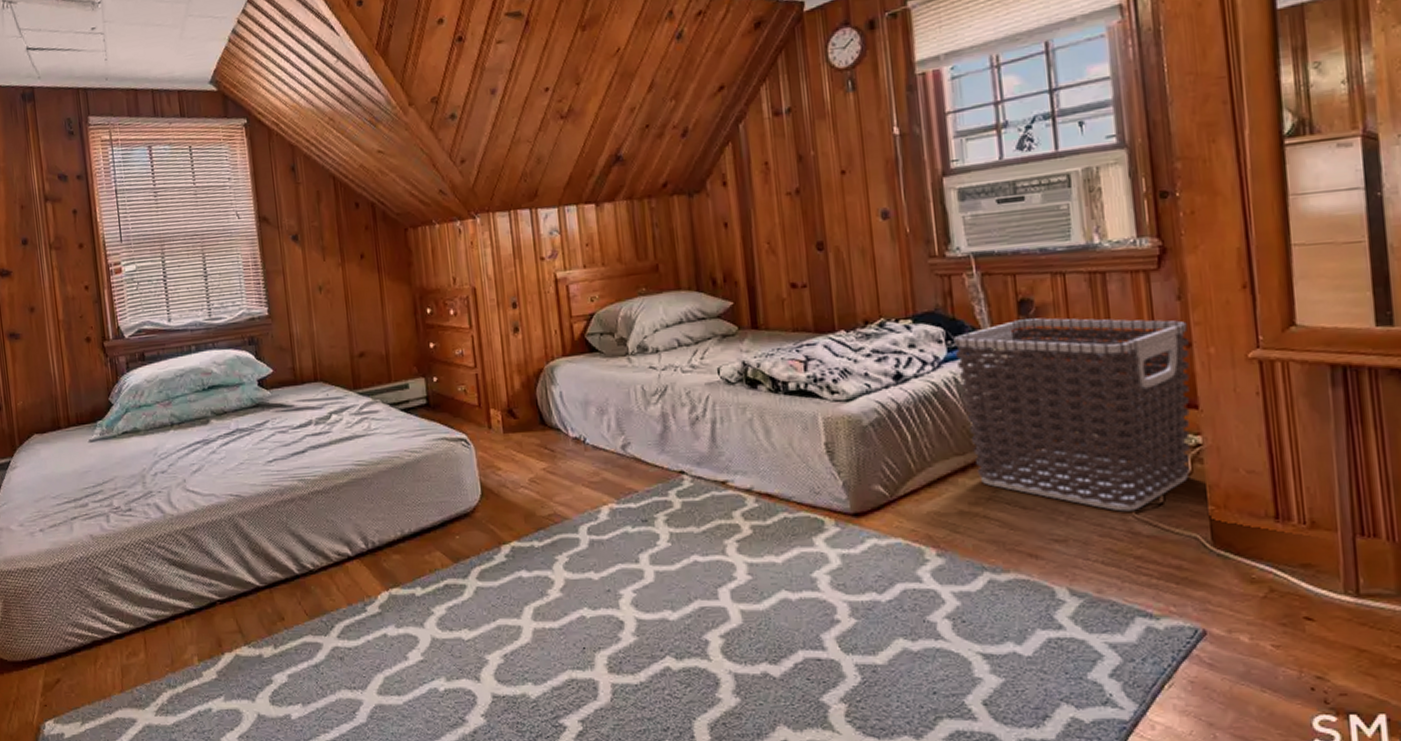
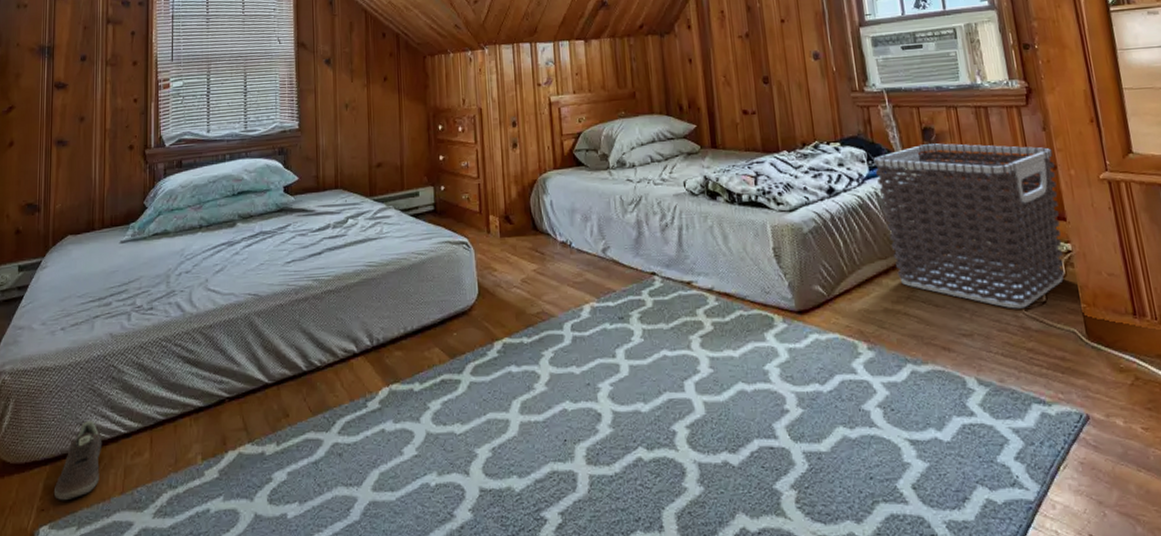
sneaker: none [54,621,98,698] -> present [54,421,102,501]

